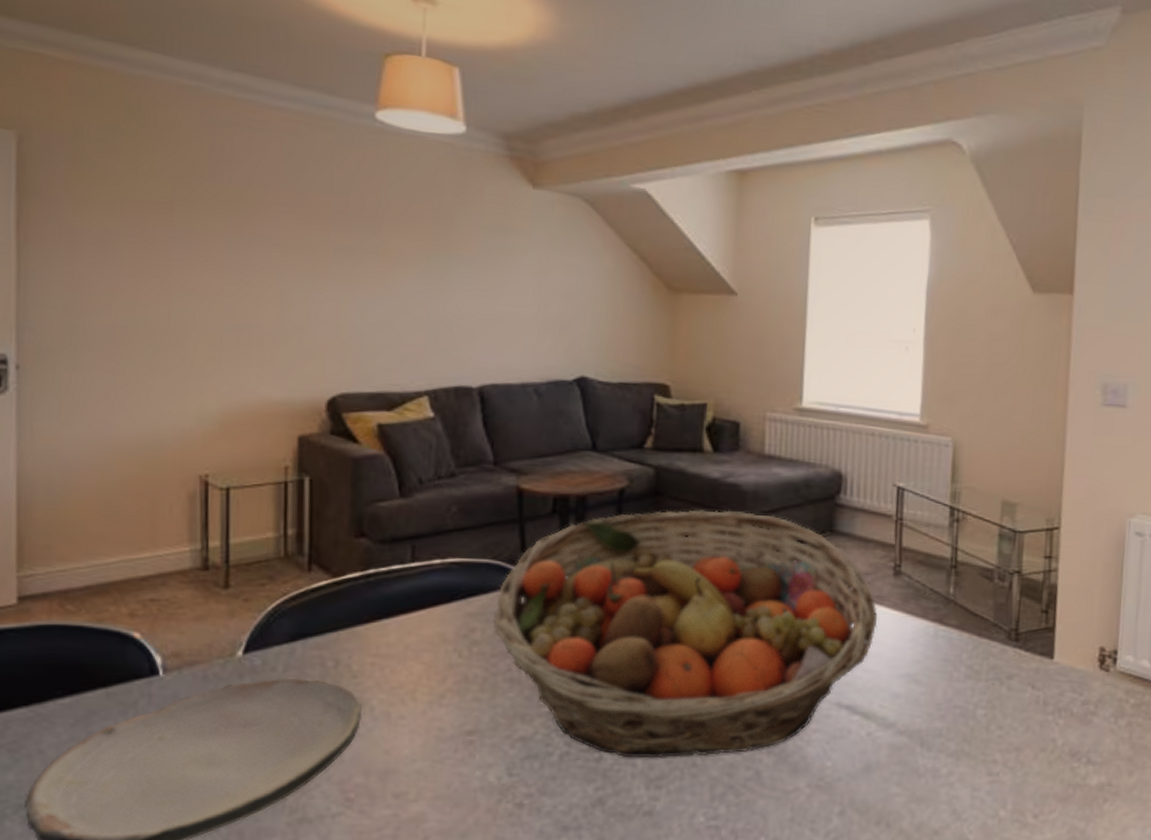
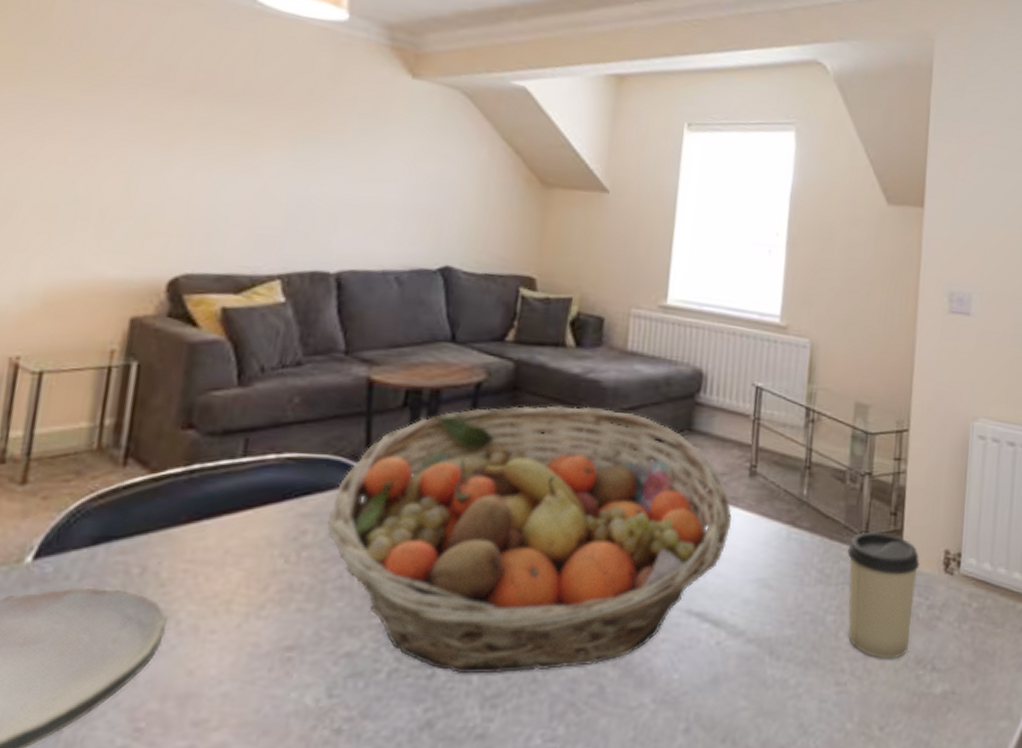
cup: none [997,629,1073,752] -> present [847,531,920,659]

